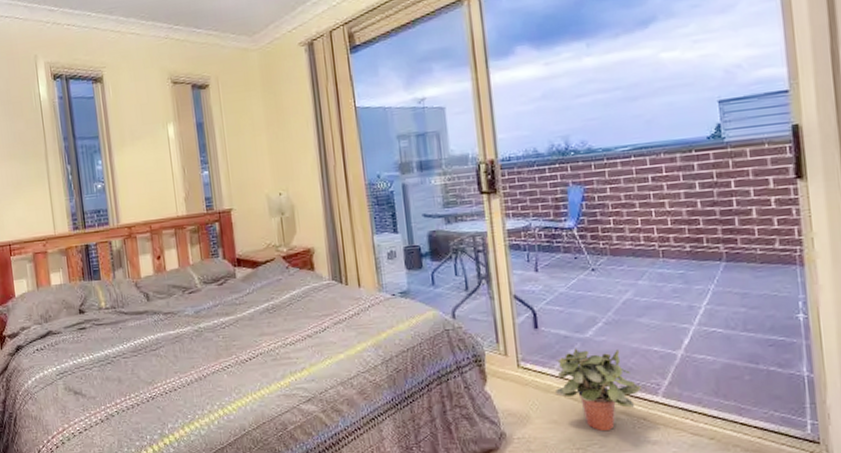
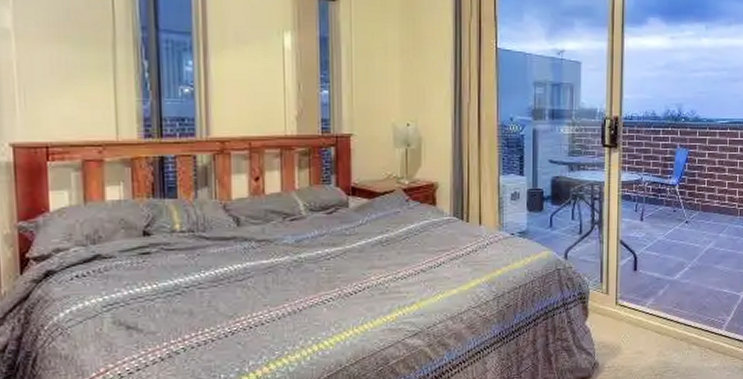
potted plant: present [556,348,642,432] -> none [644,288,711,360]

